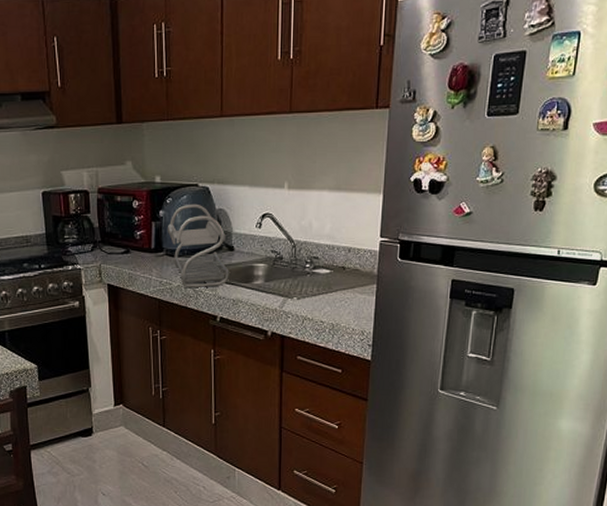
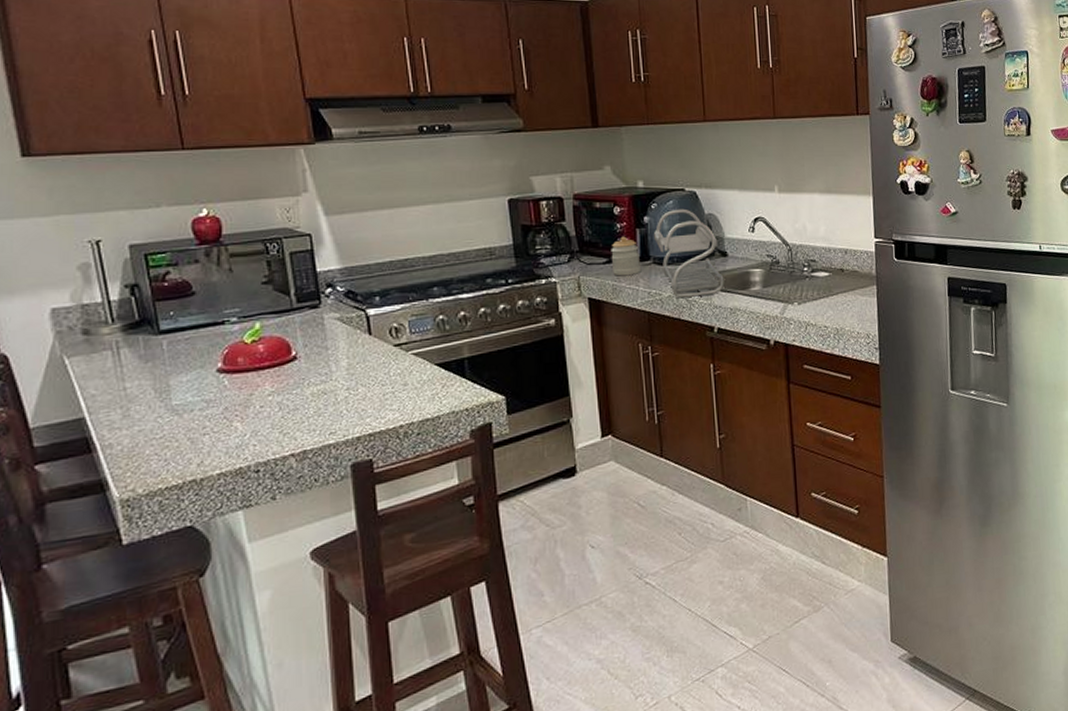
jar: none [129,228,155,266] -> present [611,236,642,276]

